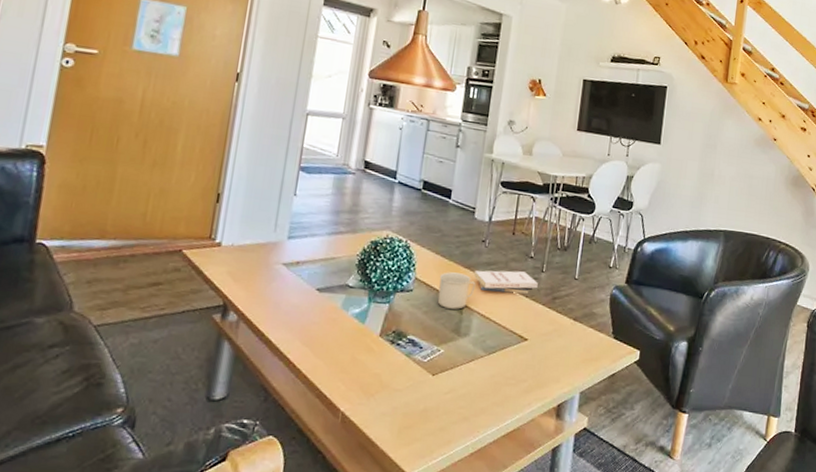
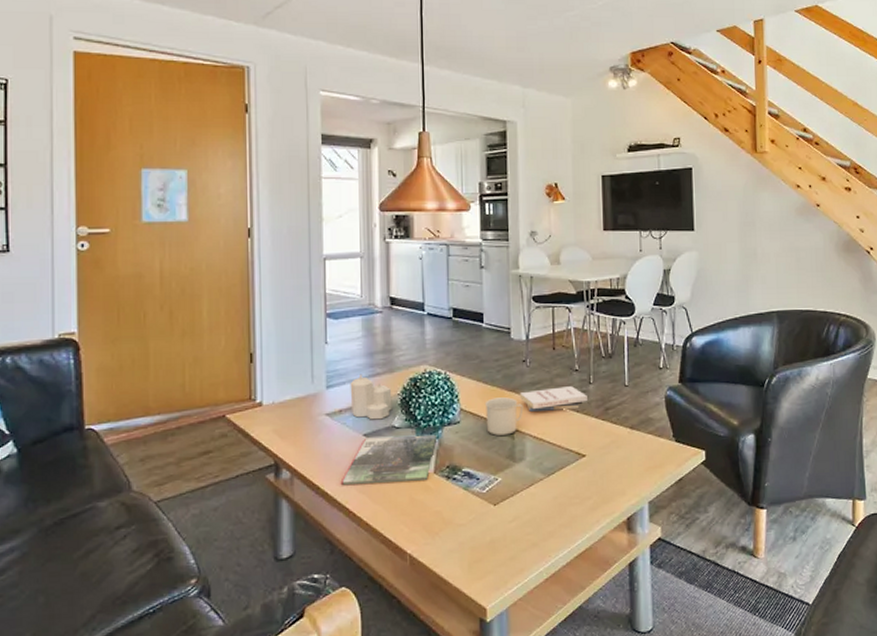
magazine: none [285,292,389,342] -> present [340,434,437,485]
candle: none [309,229,352,277] -> present [350,374,392,420]

